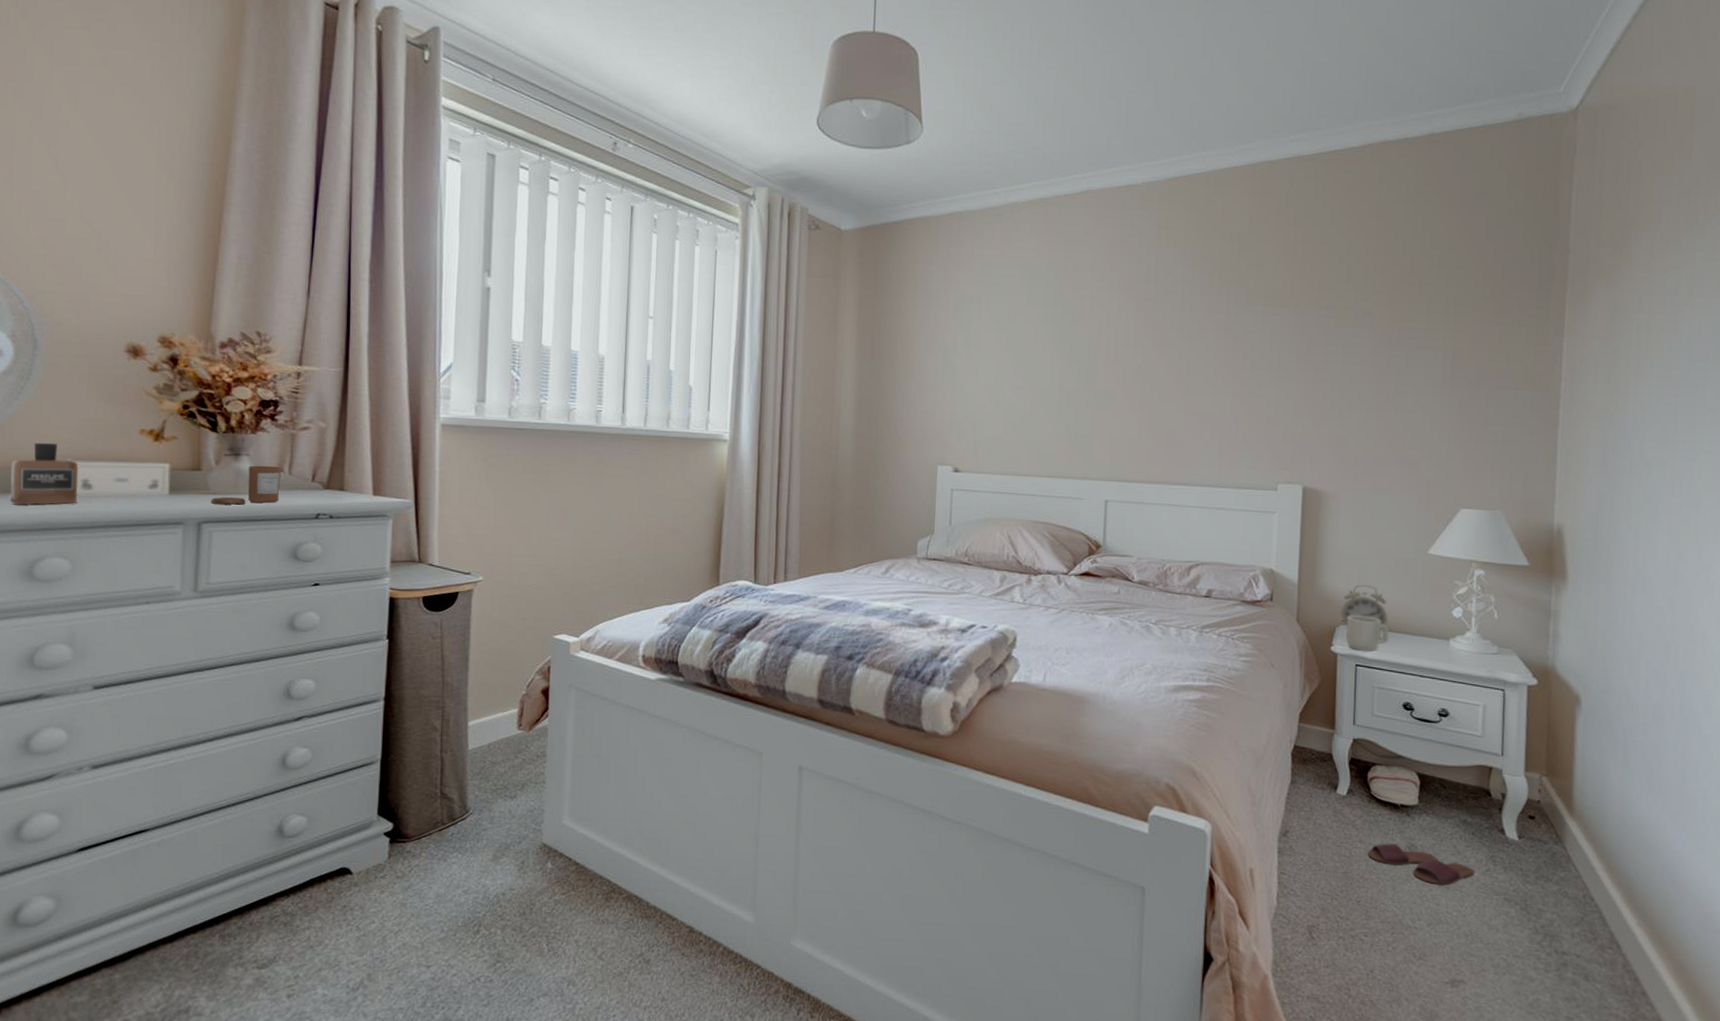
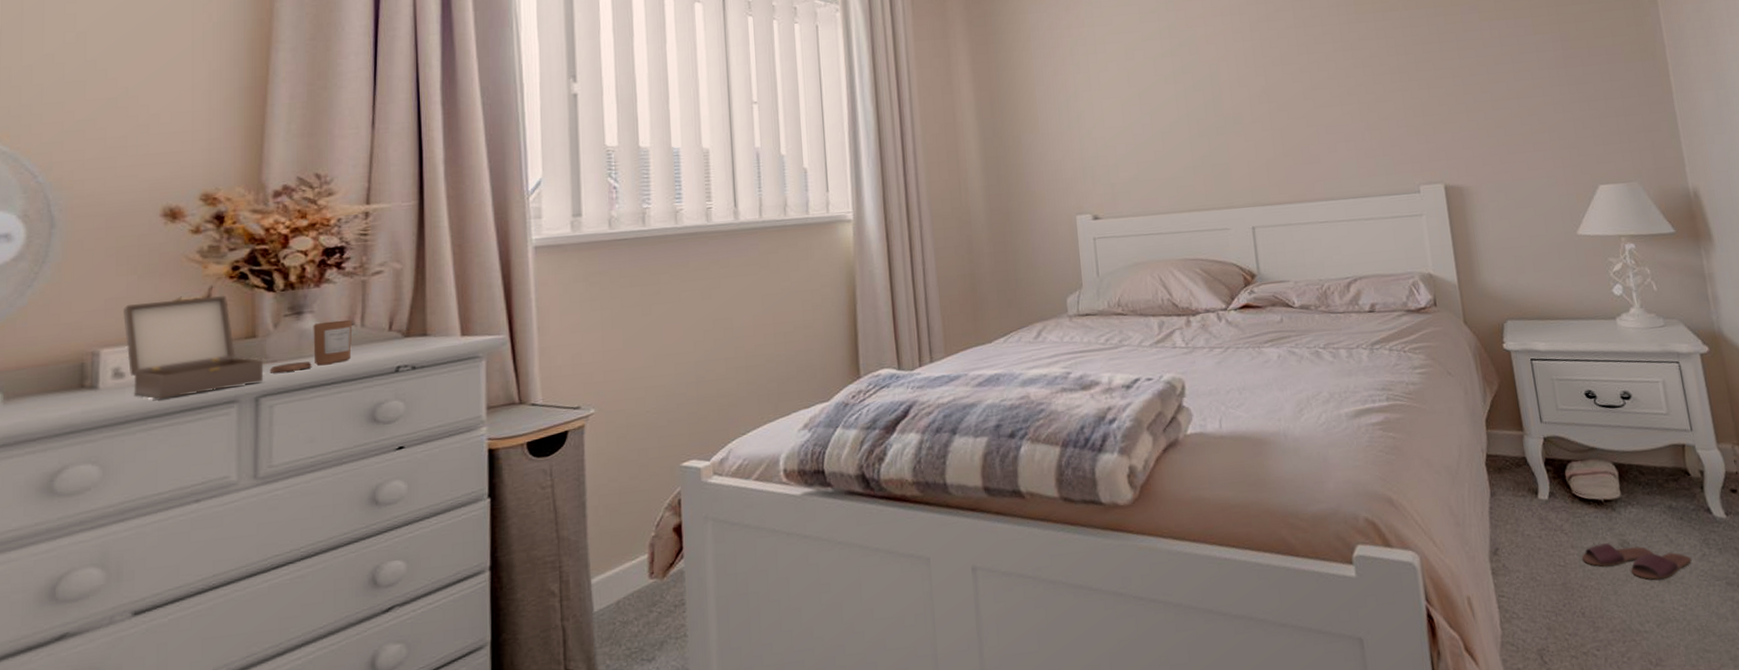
perfume: present [10,442,79,505] -> none [23,331,108,410]
jewelry box: none [92,425,206,513] -> present [123,295,264,400]
alarm clock: present [1341,584,1387,631] -> none [1505,275,1552,321]
mug: present [1346,614,1389,651] -> none [1513,307,1557,344]

